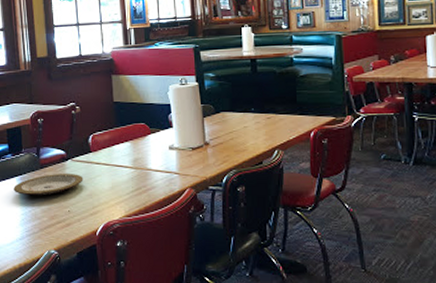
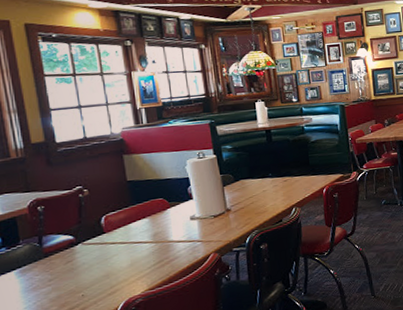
plate: present [14,174,83,196] -> none [11,257,98,288]

